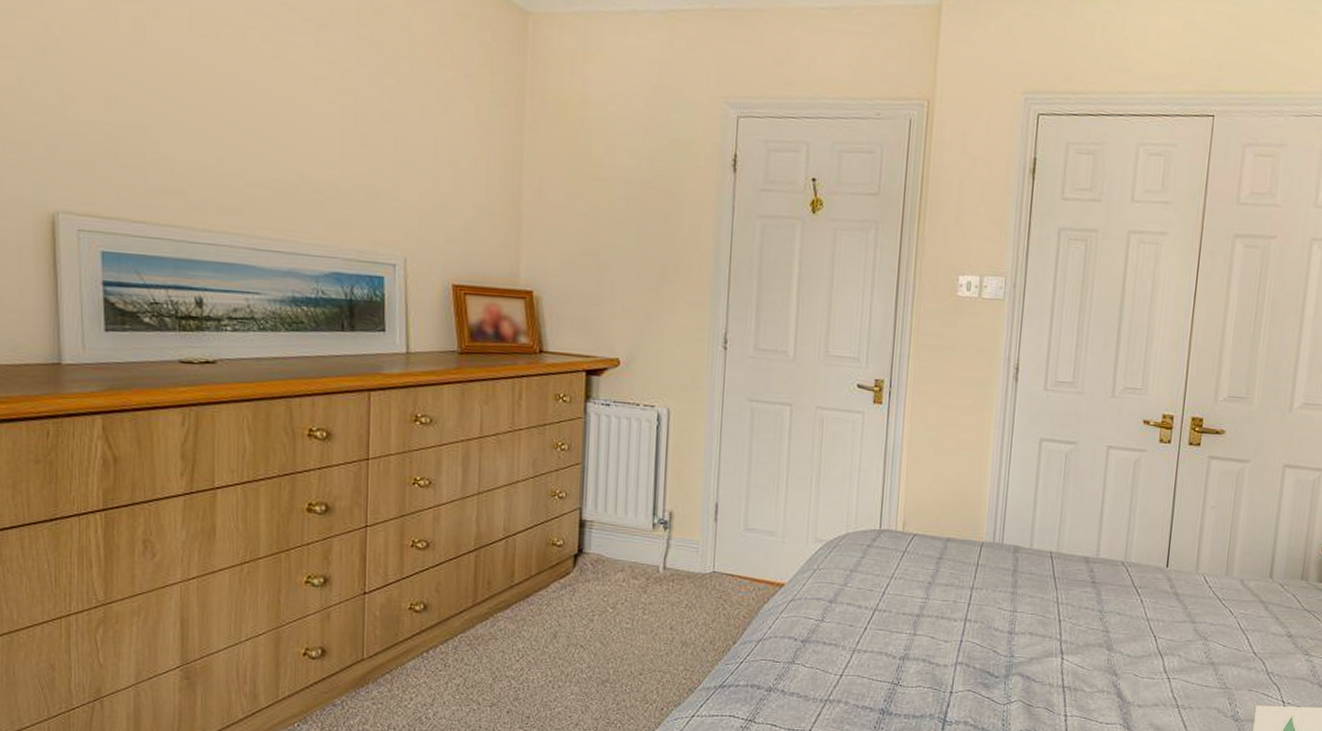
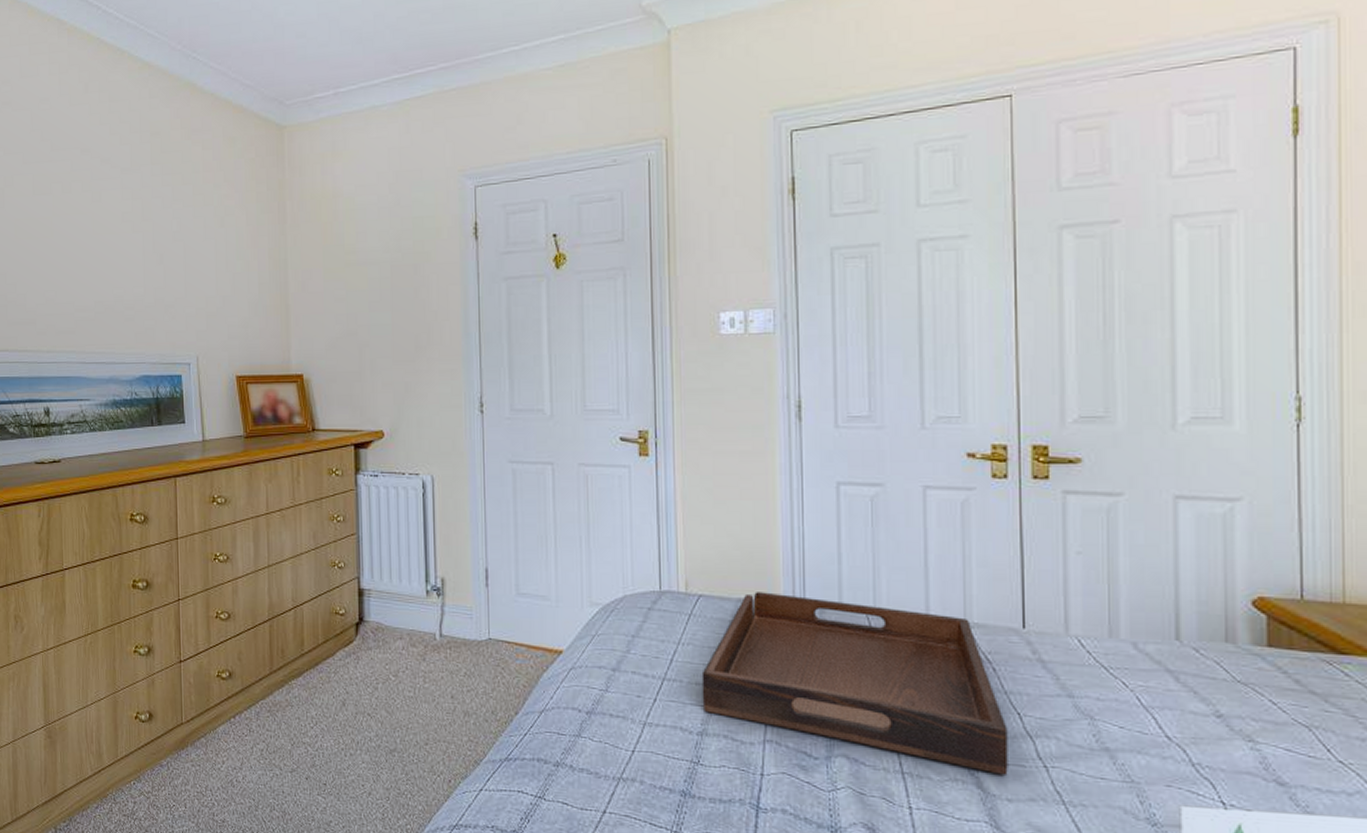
serving tray: none [907,532,1146,686] -> present [701,592,1008,775]

